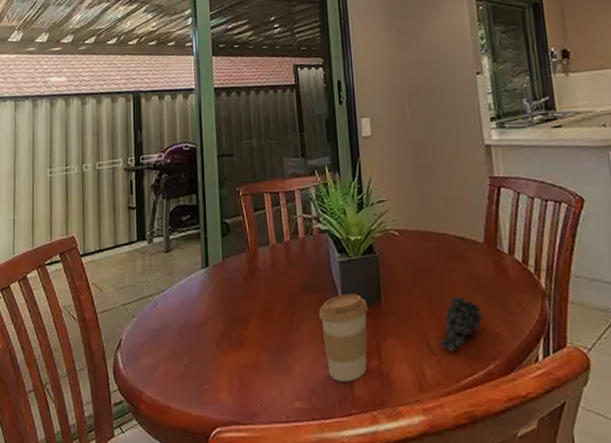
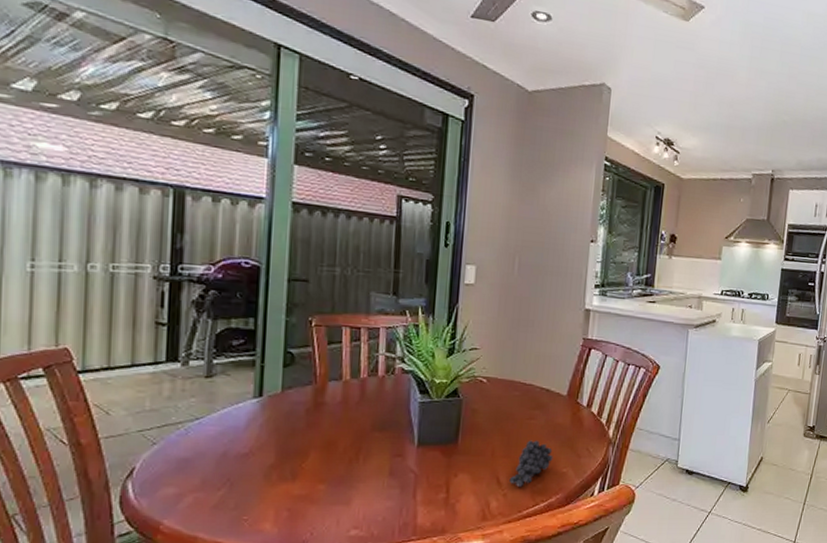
coffee cup: present [319,294,368,381] -> none [390,433,444,512]

